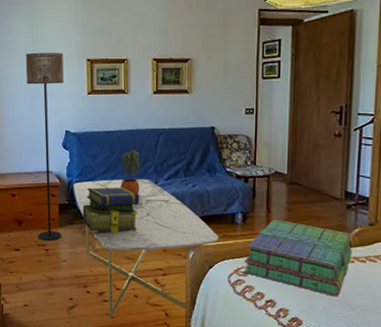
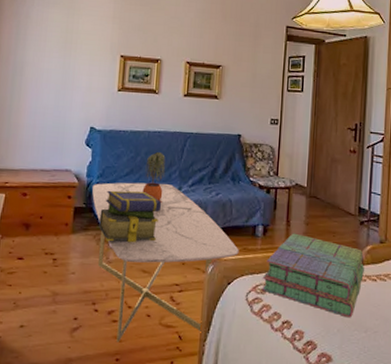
floor lamp: present [25,52,64,242] -> none [46,43,97,250]

